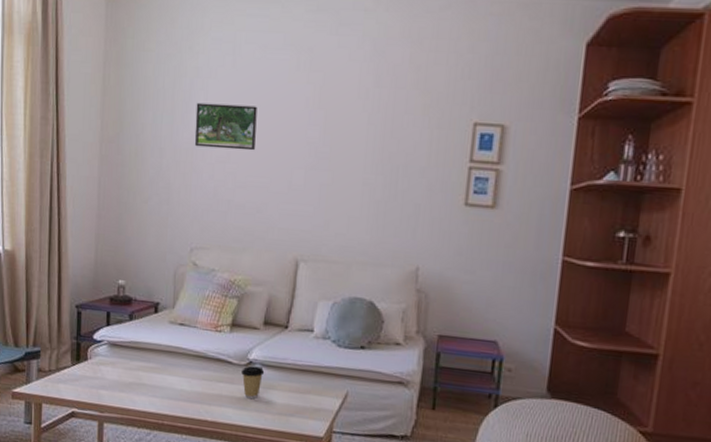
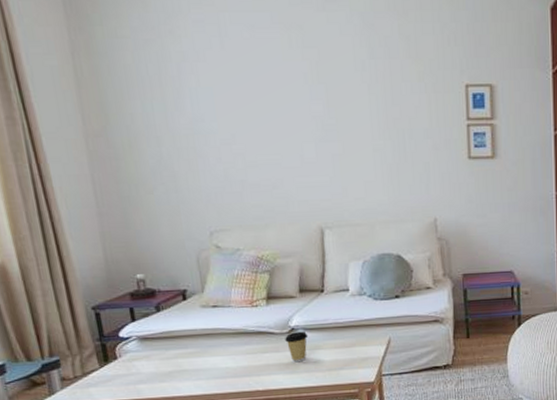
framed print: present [194,102,258,151] -> none [188,86,260,132]

